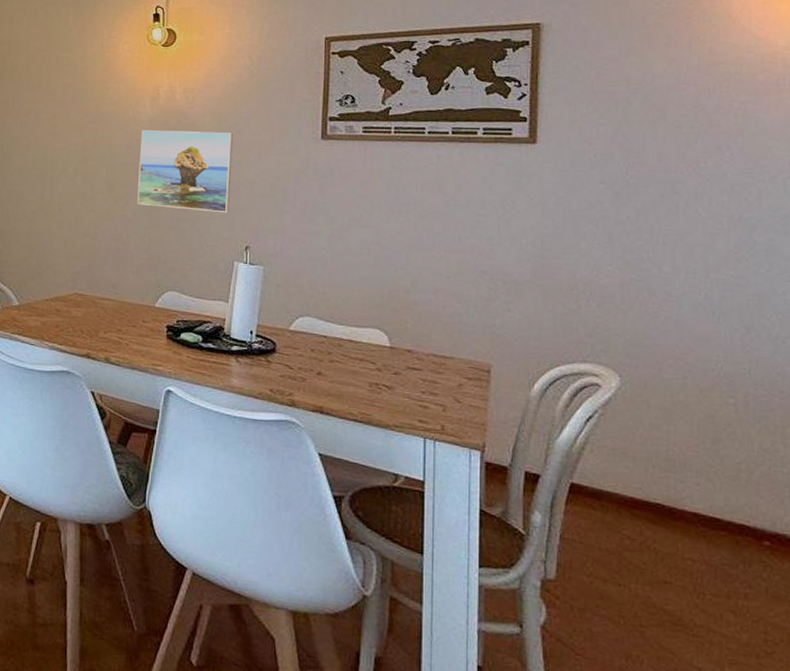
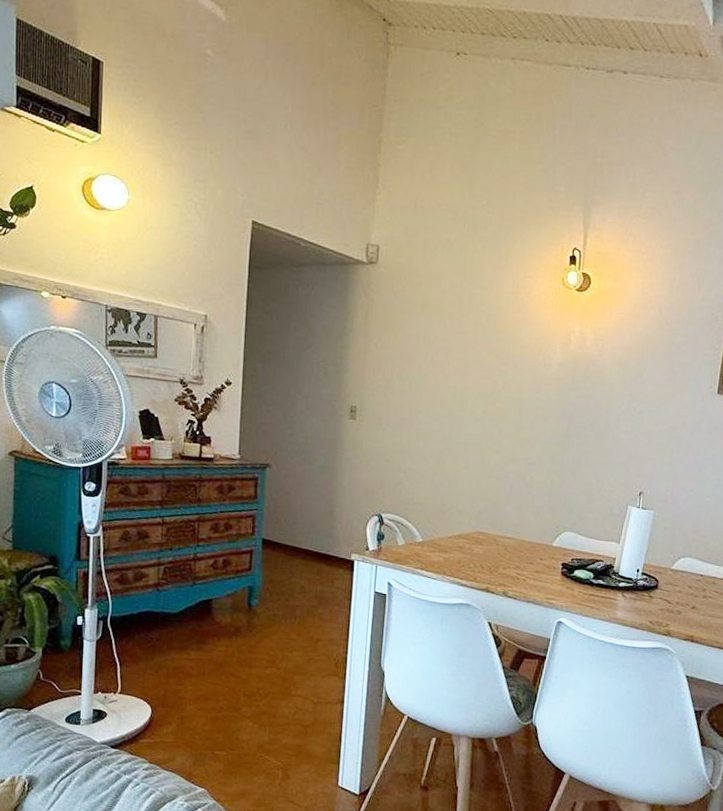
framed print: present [137,129,233,213] -> none [542,375,637,460]

